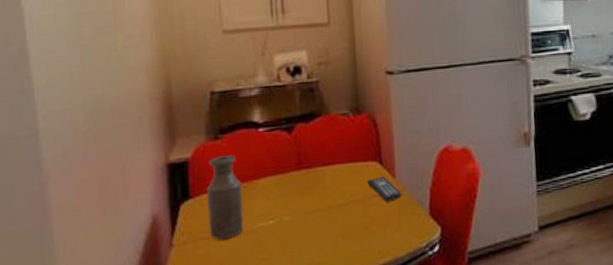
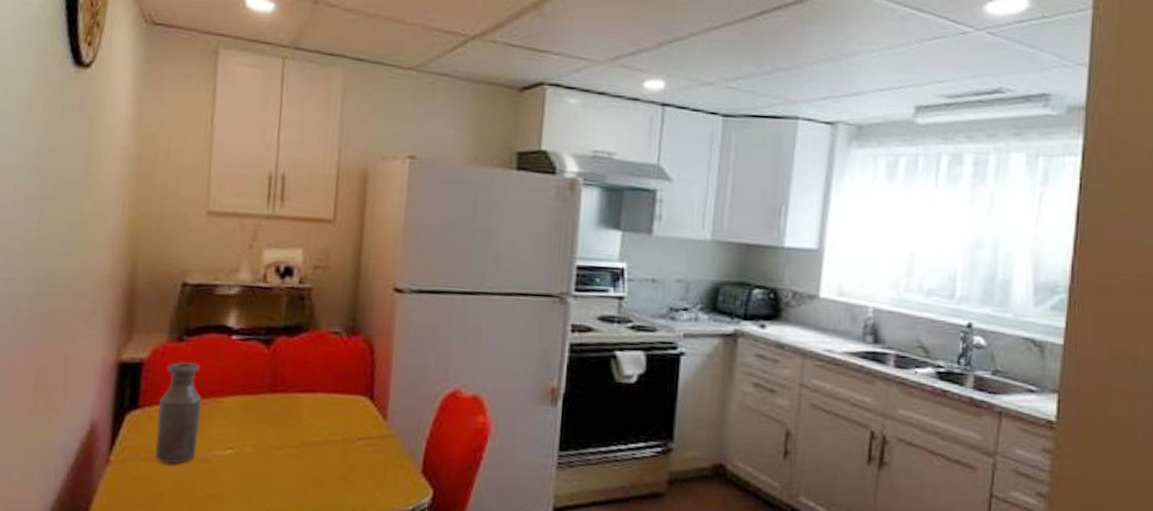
remote control: present [367,177,402,201] -> none [351,416,392,448]

